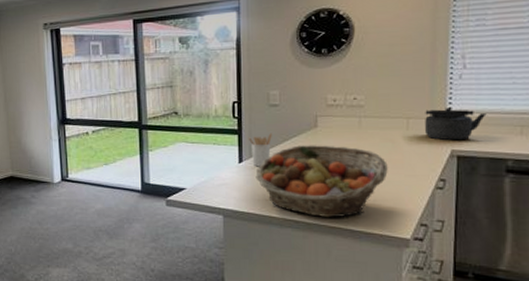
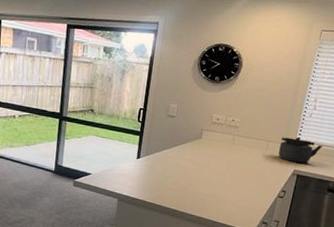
utensil holder: present [248,133,272,167] -> none [147,138,166,164]
fruit basket: present [255,145,388,218] -> none [148,150,248,211]

